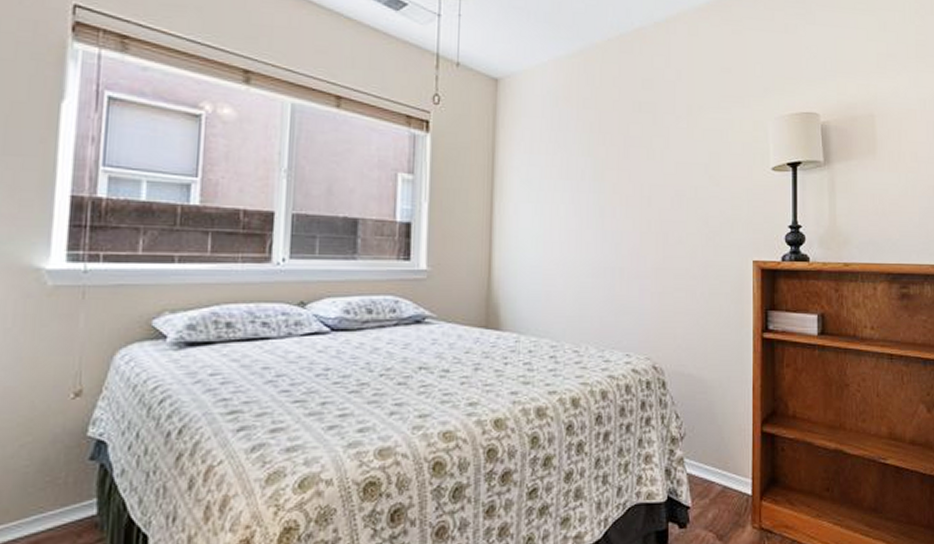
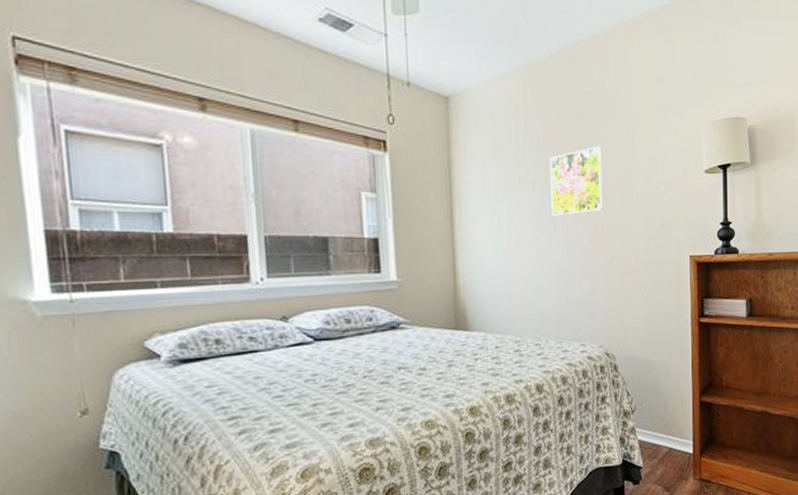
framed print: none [600,136,660,209] -> present [549,145,604,216]

